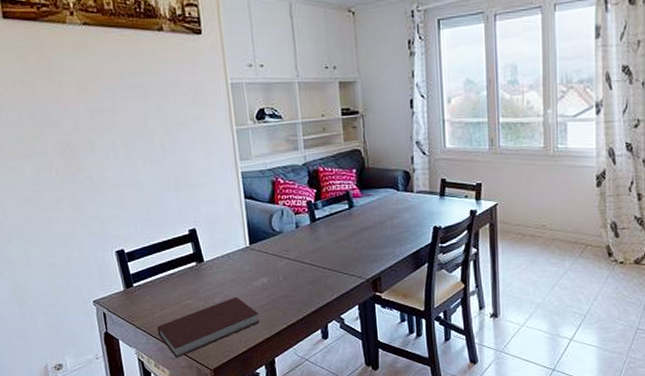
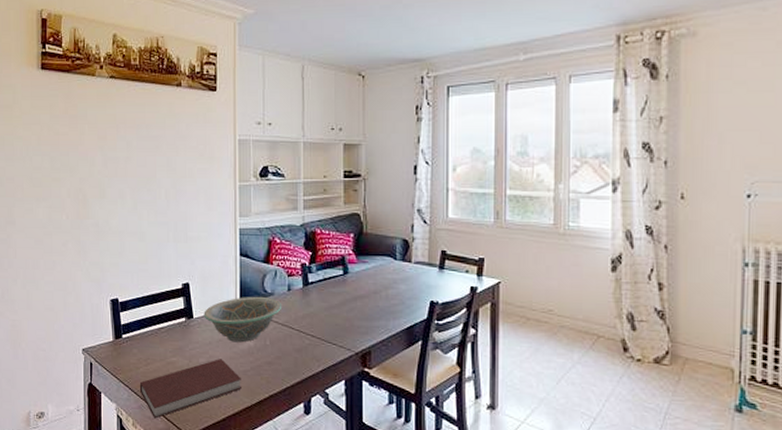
decorative bowl: none [214,235,292,281] -> present [204,296,282,343]

